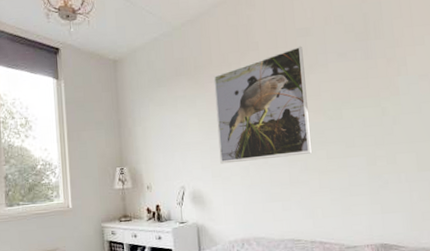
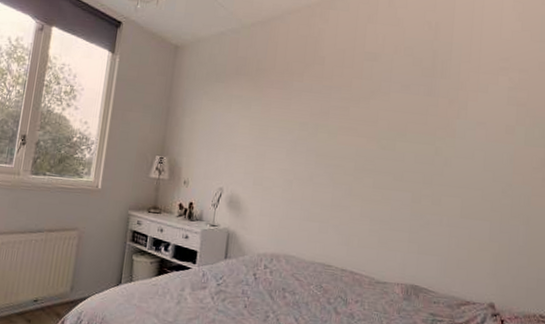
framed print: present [213,46,312,164] -> none [264,69,368,180]

